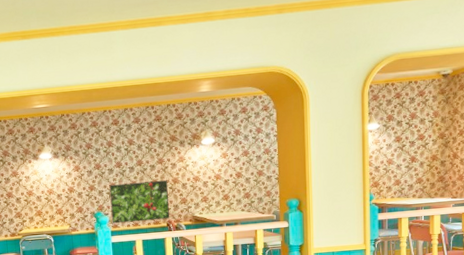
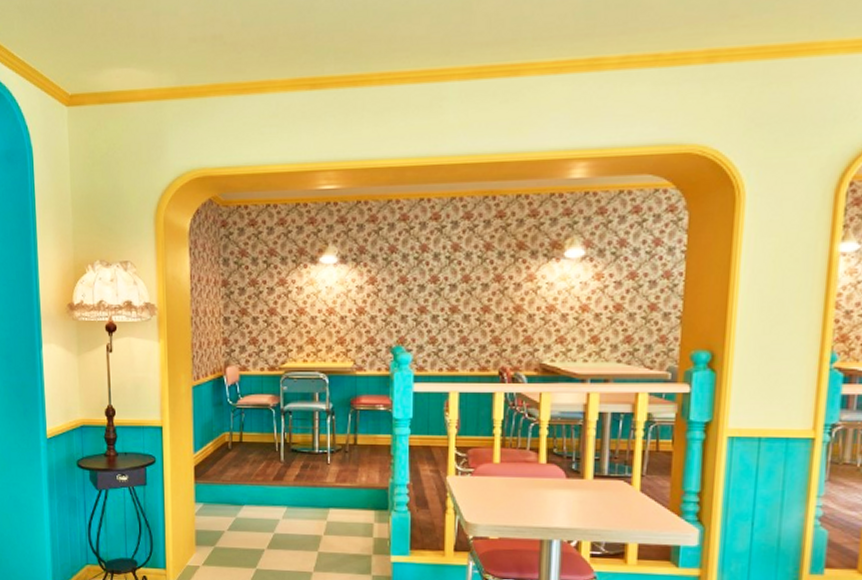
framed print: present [109,180,169,224] -> none [416,307,505,365]

